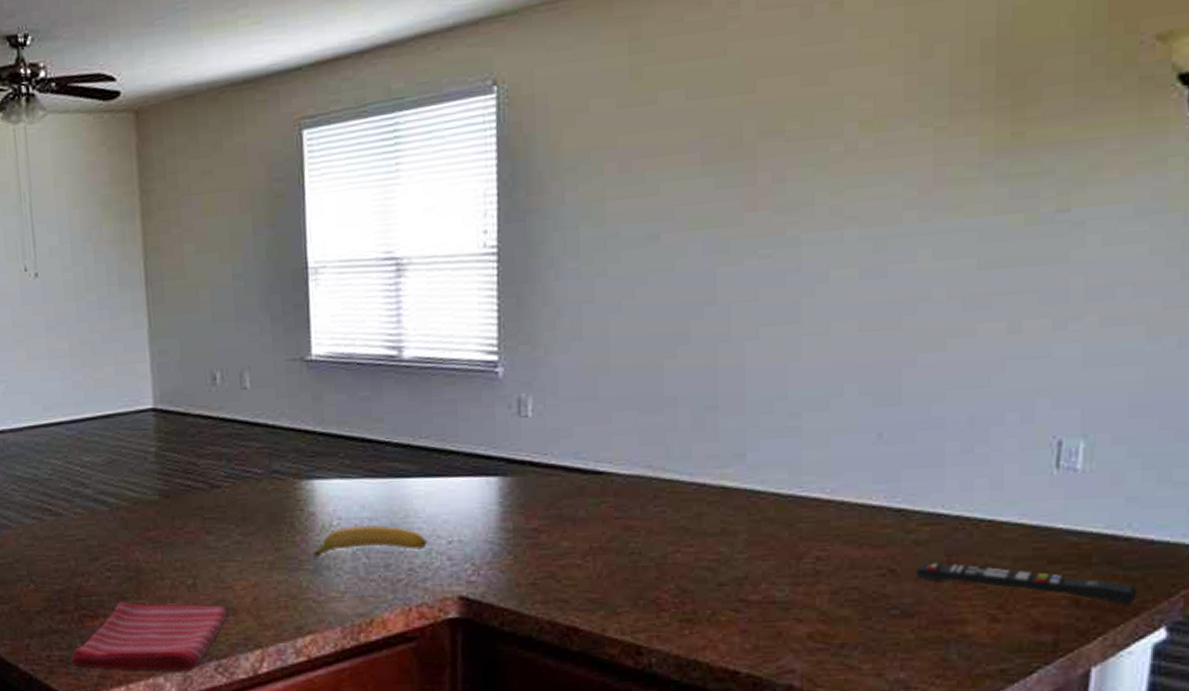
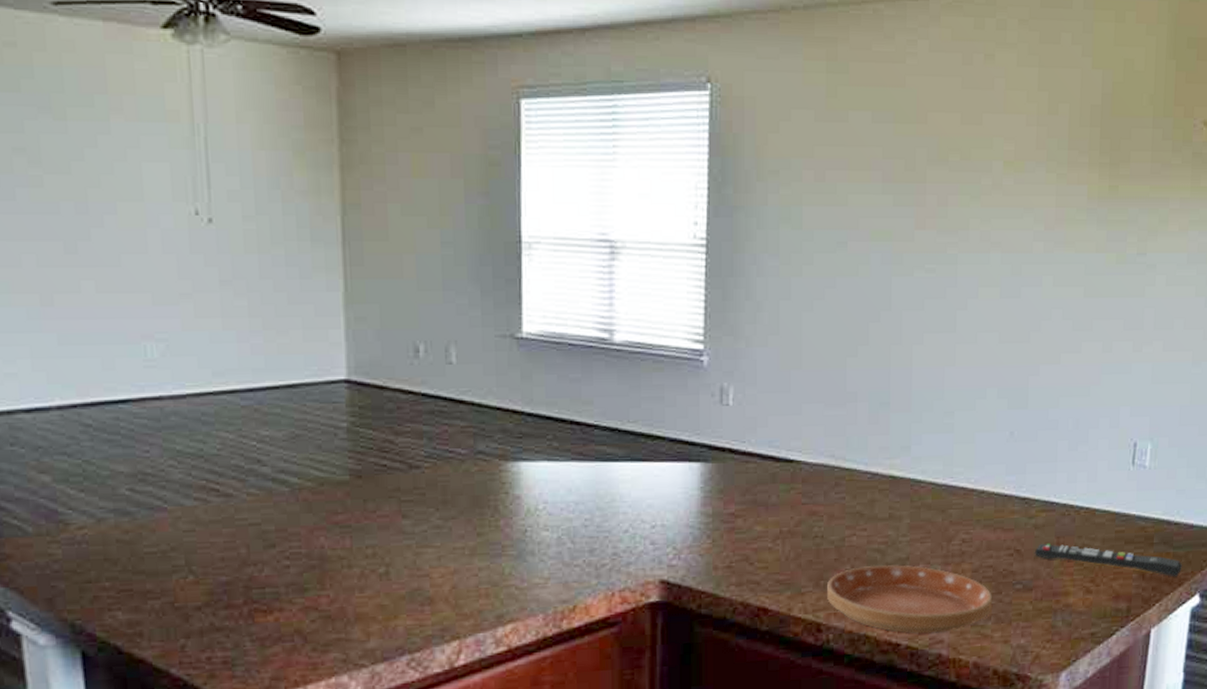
dish towel: present [71,601,229,672] -> none [238,592,424,669]
banana: present [314,525,427,558] -> none [518,510,632,543]
saucer: none [647,584,858,662] -> present [827,564,992,634]

